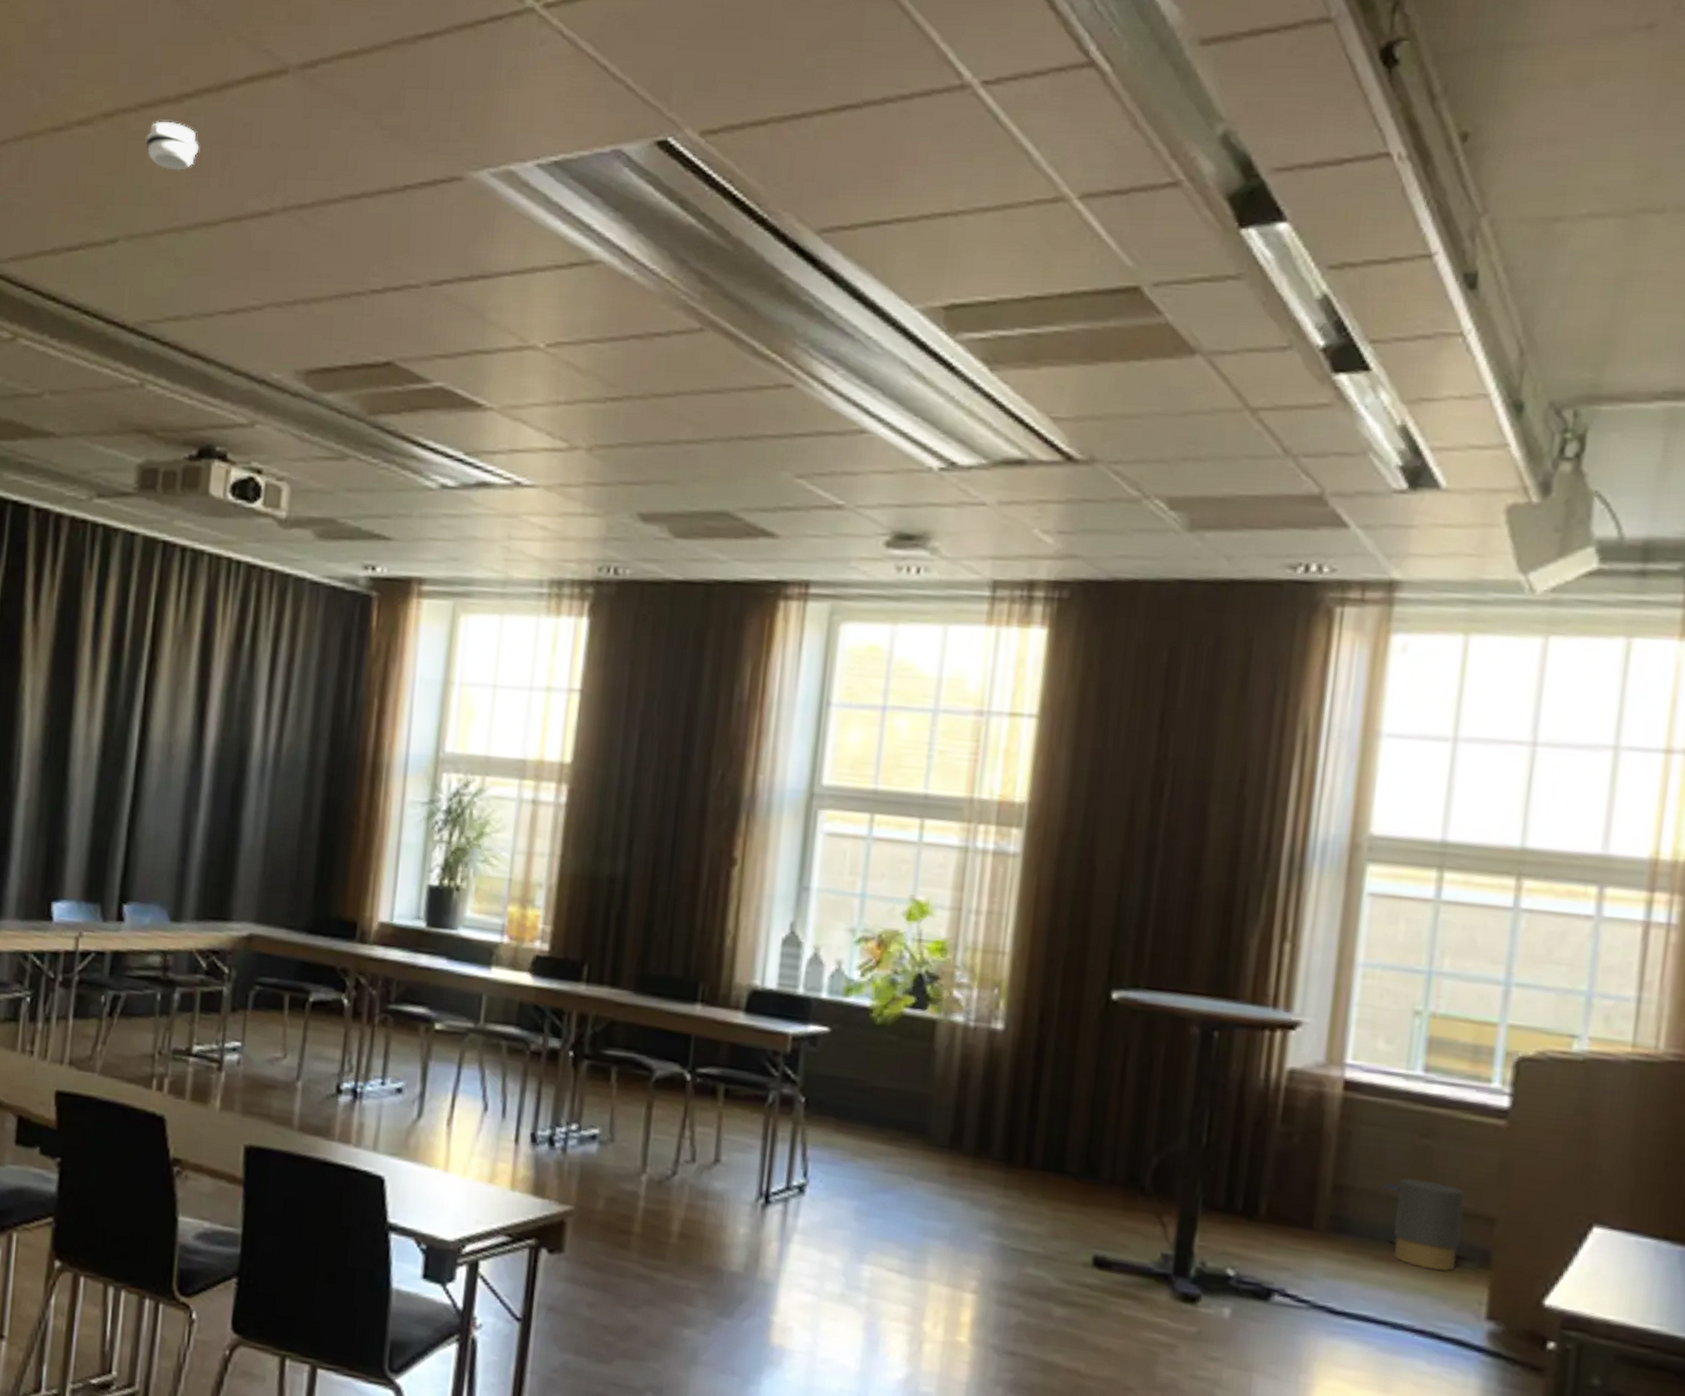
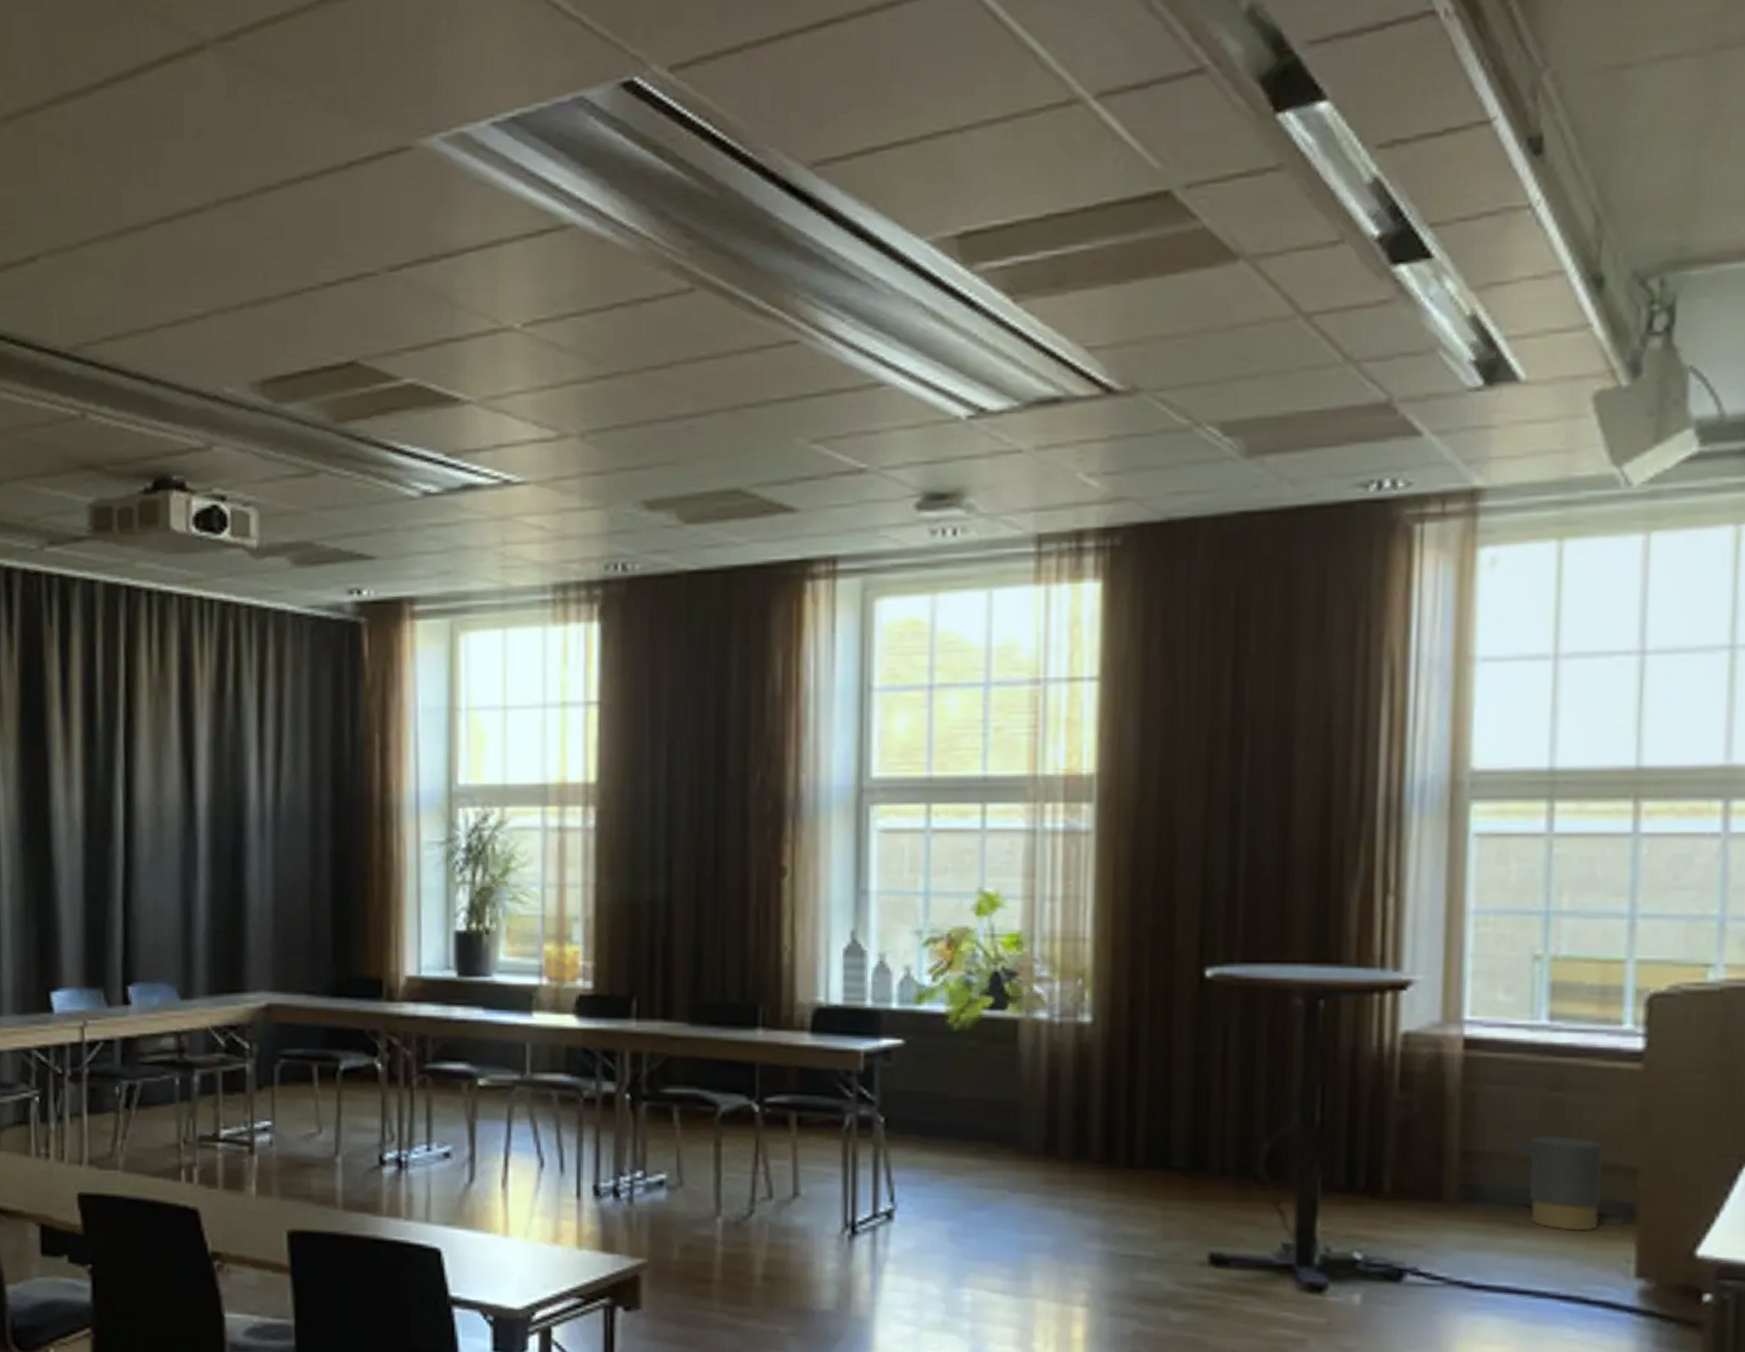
smoke detector: present [145,122,199,171] -> none [56,118,117,172]

